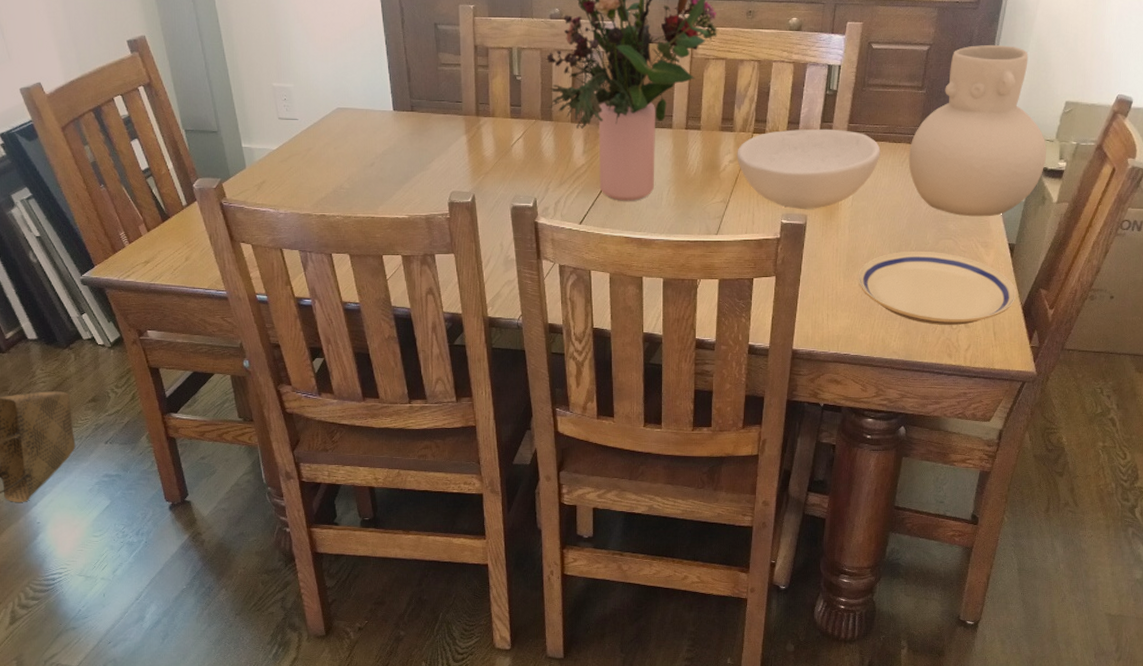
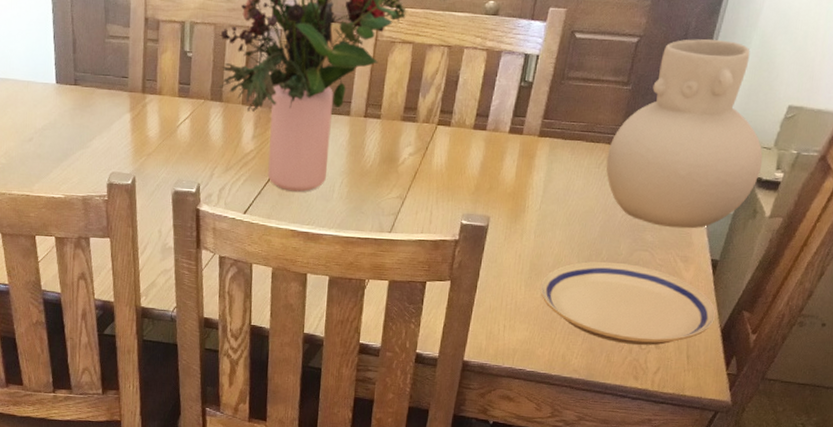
bowl: present [737,128,881,209] -> none [417,123,576,211]

